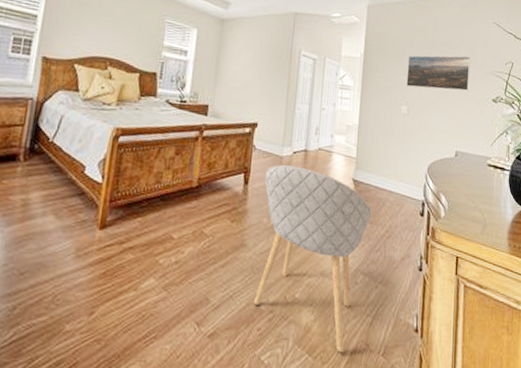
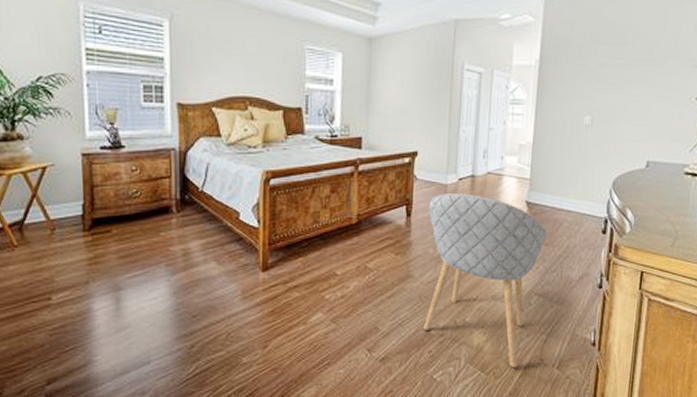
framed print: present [406,55,471,91] -> none [591,48,673,93]

